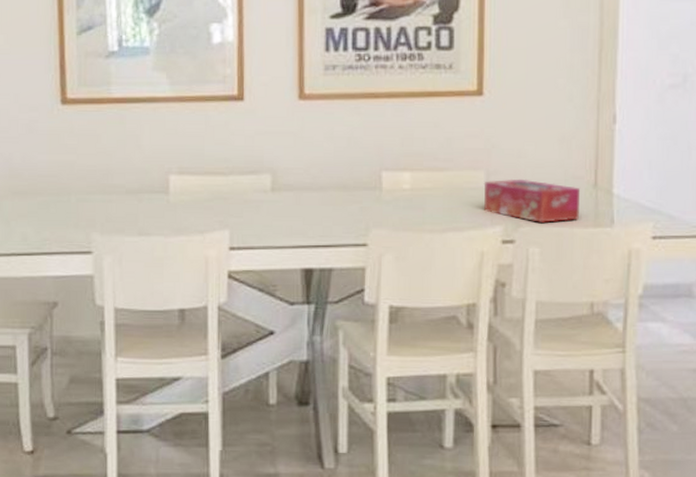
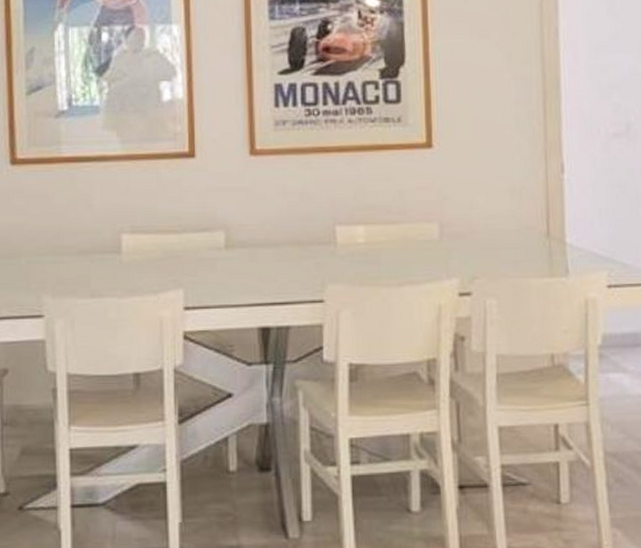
tissue box: present [483,178,581,223] -> none [437,230,534,274]

